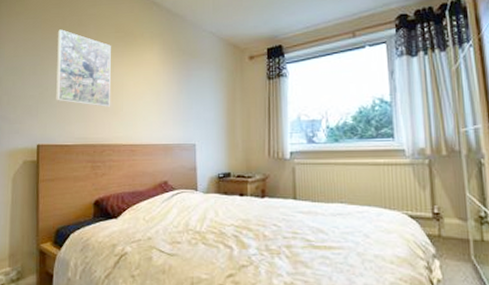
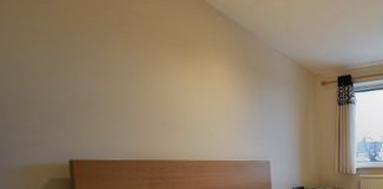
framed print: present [56,29,111,107] -> none [88,24,169,121]

